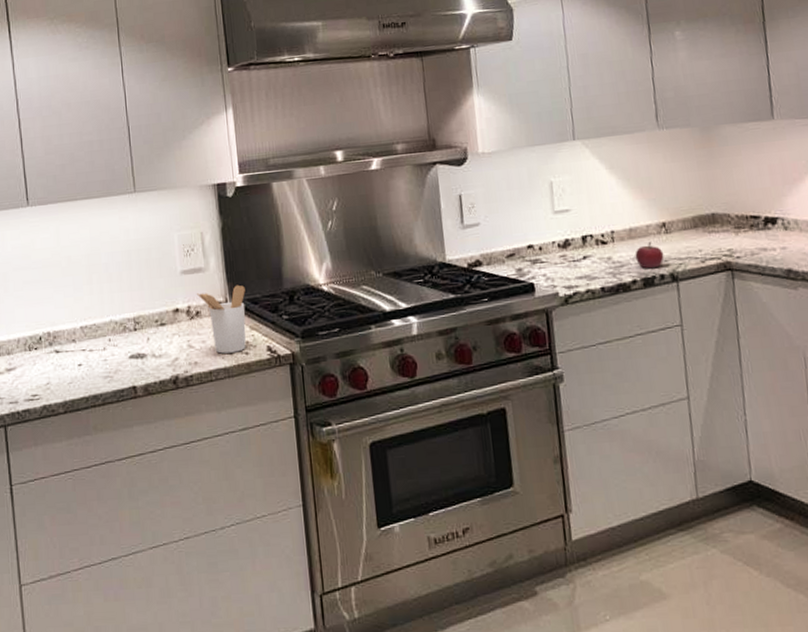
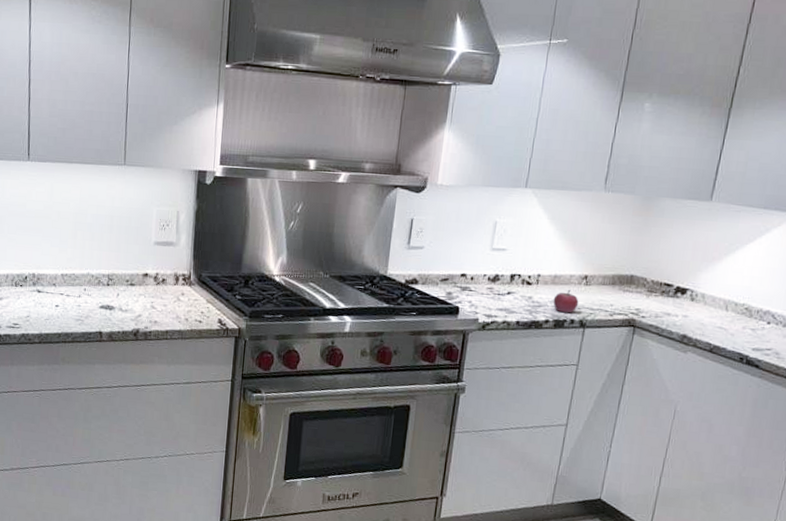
utensil holder: present [196,284,246,354] -> none [165,262,208,320]

